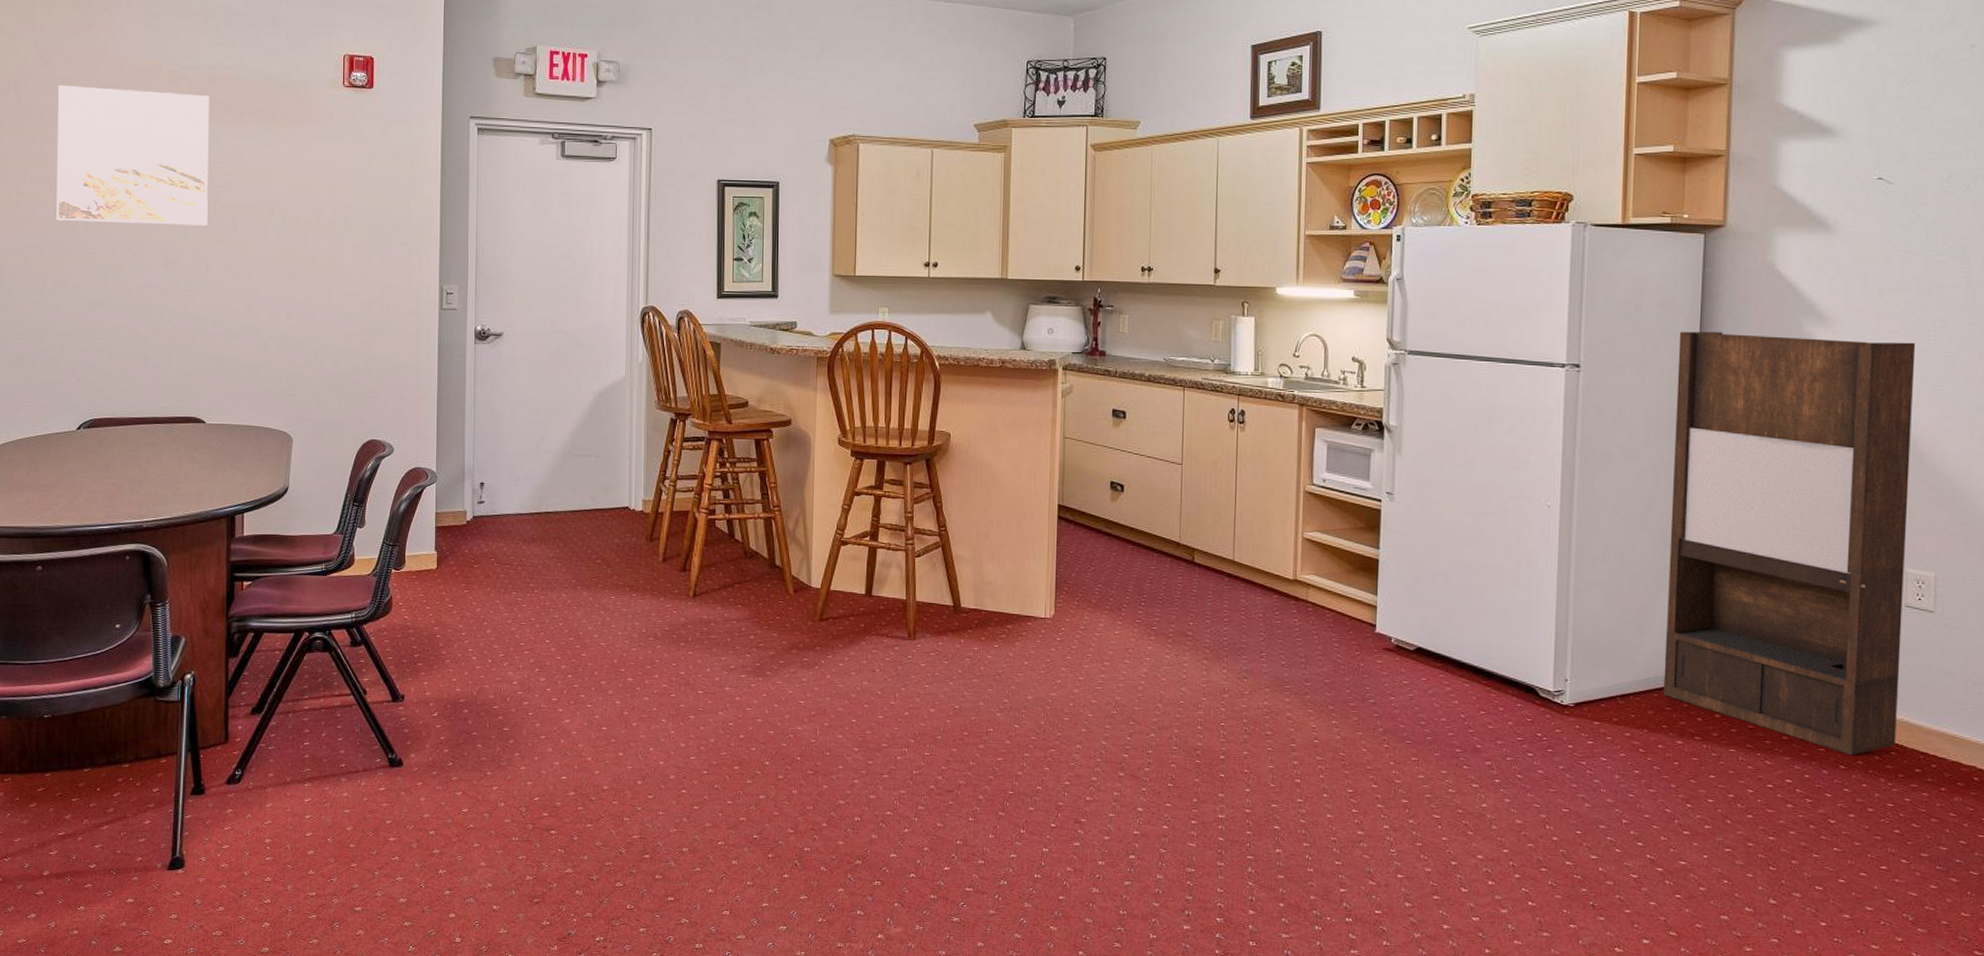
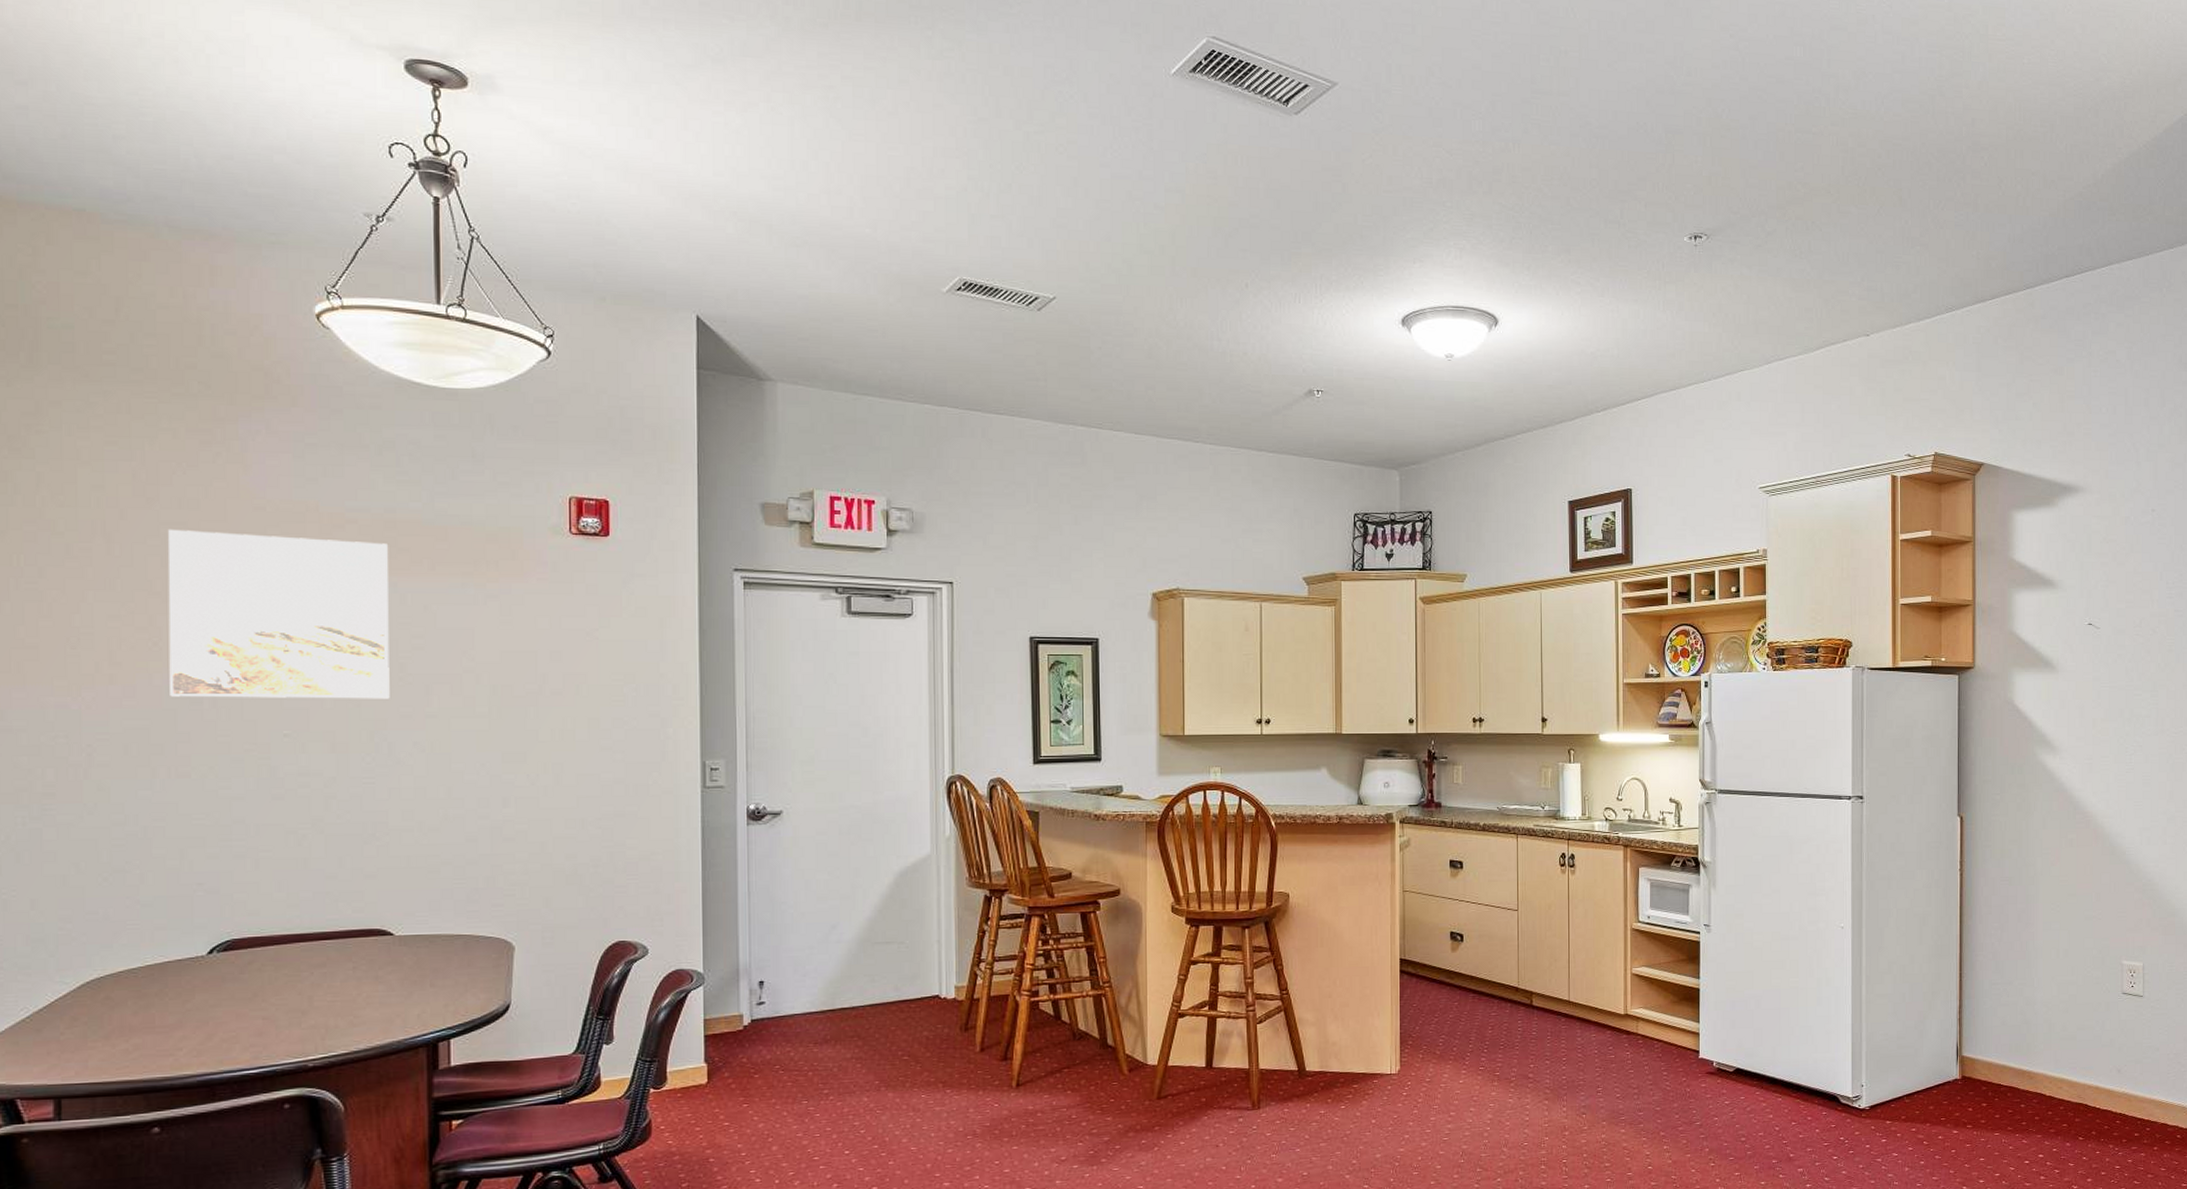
shelving unit: present [1663,331,1916,756] -> none [1941,762,2122,1128]

